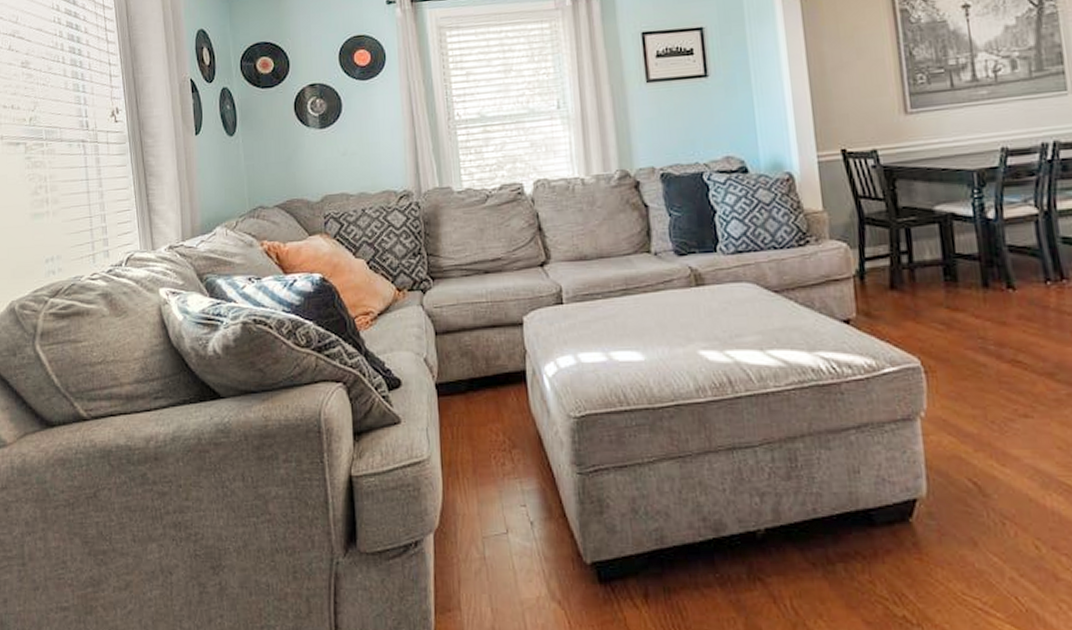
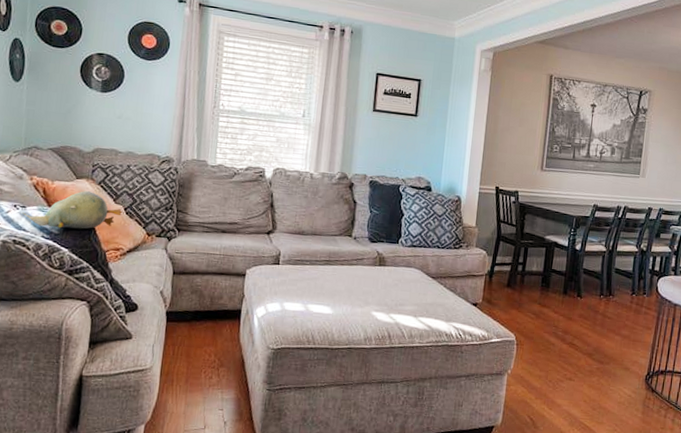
plush toy: none [258,248,366,299] -> present [22,191,123,229]

